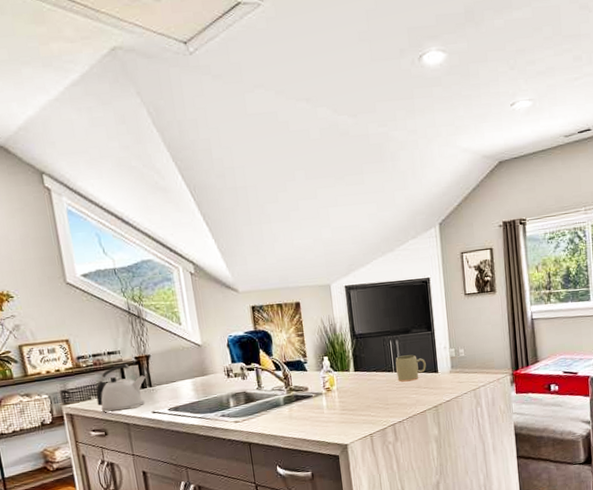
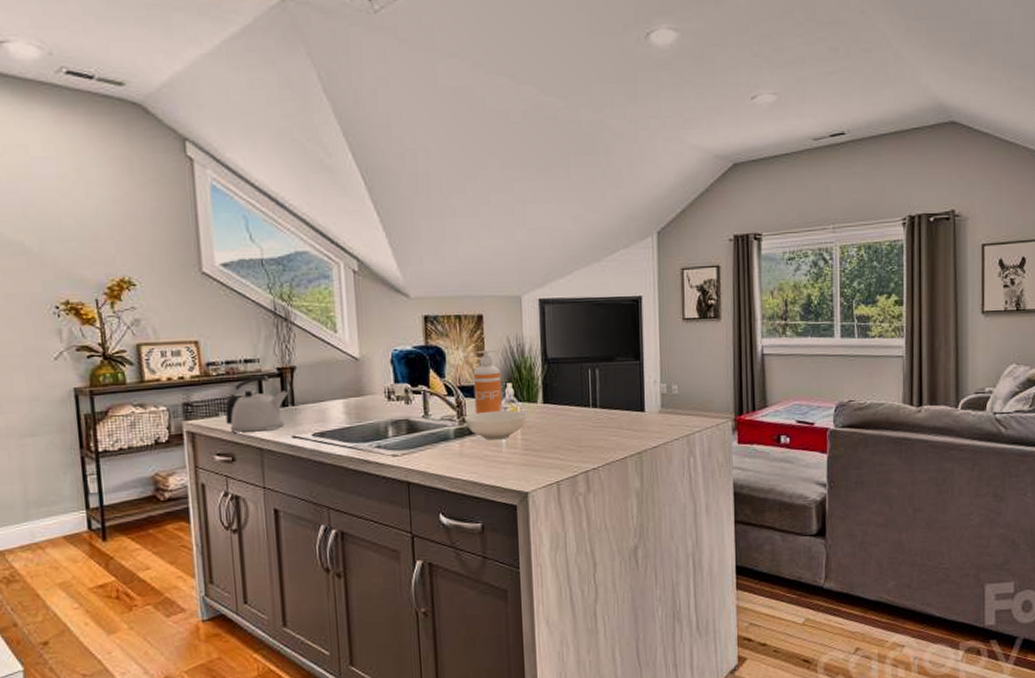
bowl: none [290,378,342,404] -> present [464,410,527,440]
soap dispenser: none [295,330,321,384] -> present [473,349,502,414]
mug: present [395,354,426,382] -> none [593,387,631,420]

